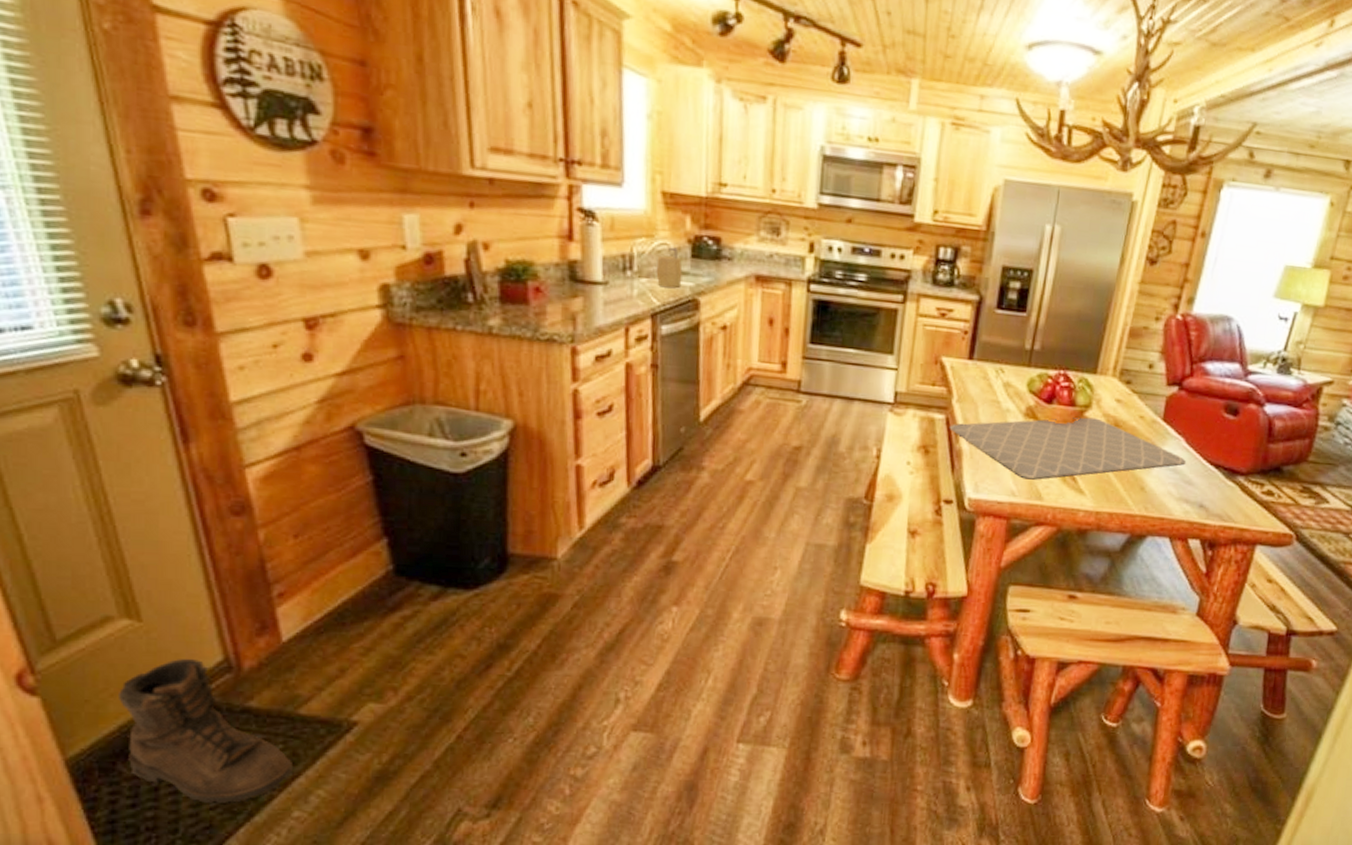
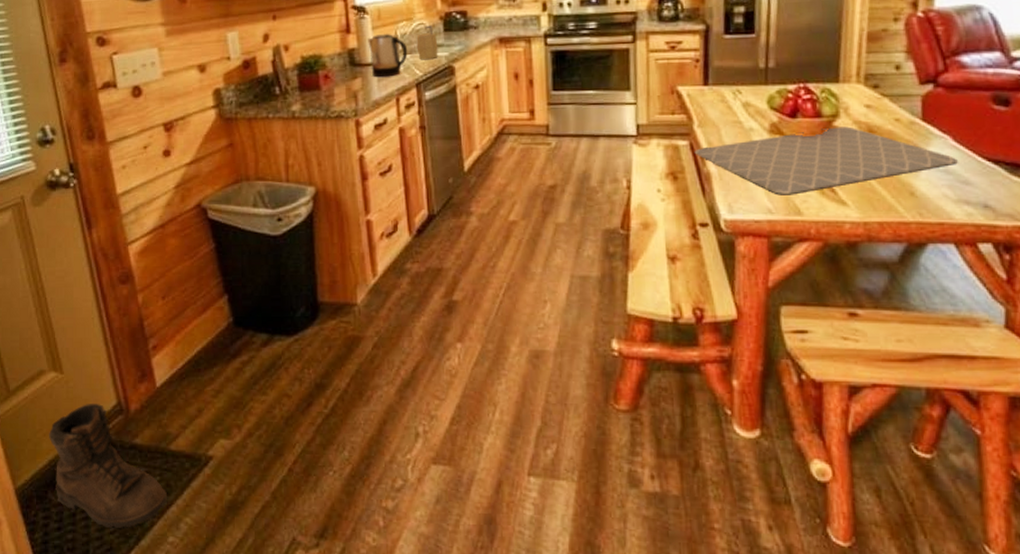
kettle: none [595,247,645,301] -> present [368,33,408,77]

